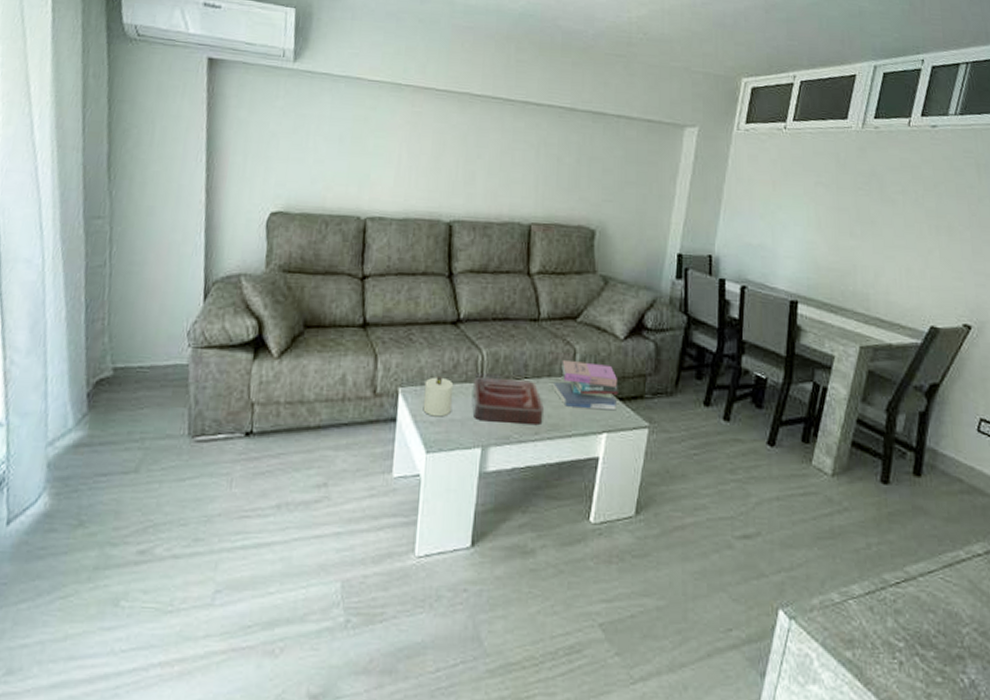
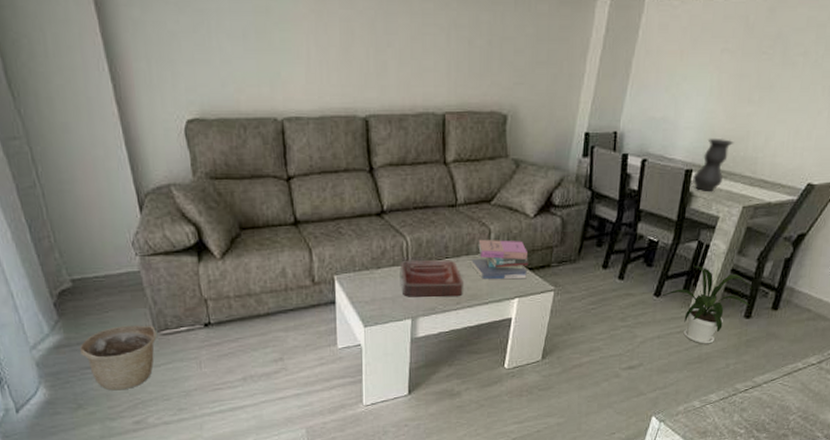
basket: none [100,426,190,508] -> present [80,325,157,391]
candle: present [423,375,454,417] -> none [357,262,383,297]
house plant: none [776,411,887,514] -> present [661,265,753,344]
vase: none [799,269,841,326] -> present [693,138,734,191]

